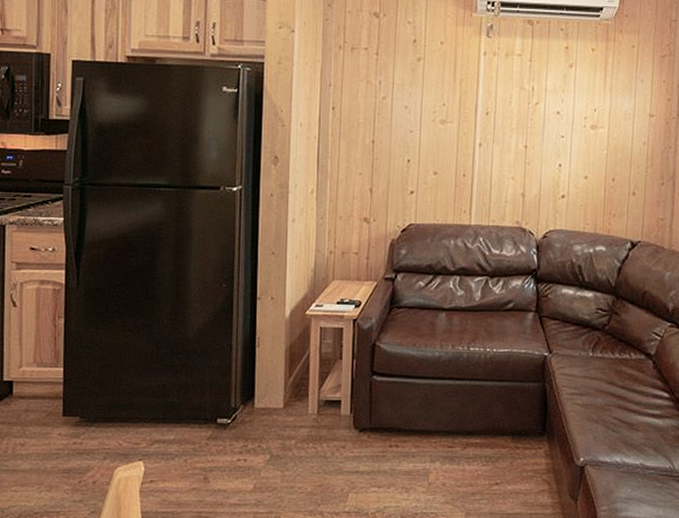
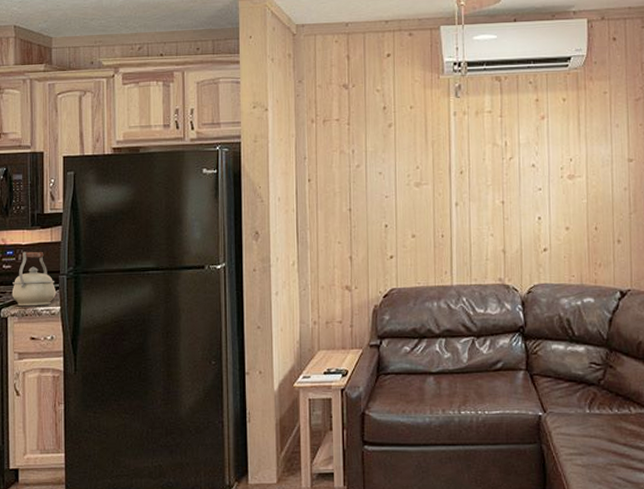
kettle: none [10,157,59,216] -> present [11,251,56,307]

